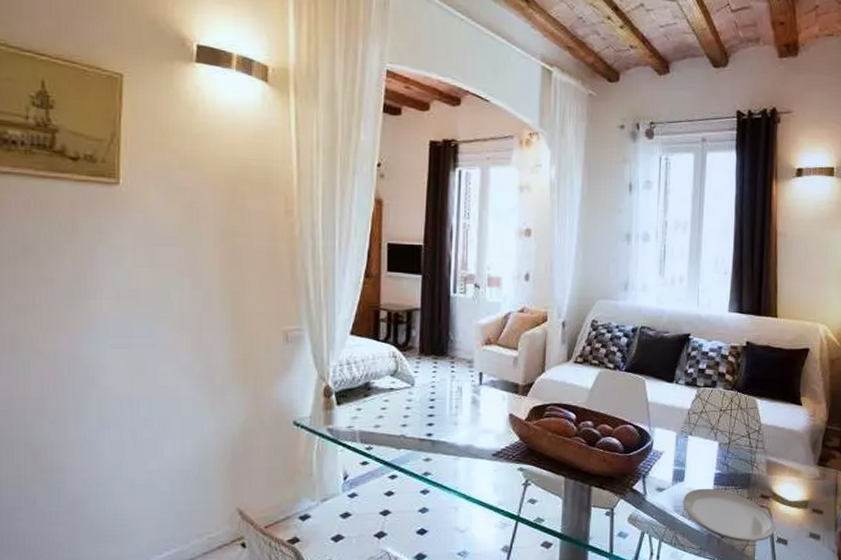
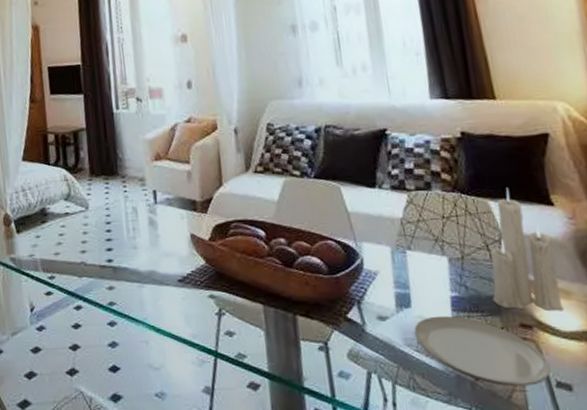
candle: none [745,389,795,486] -> present [490,187,564,312]

